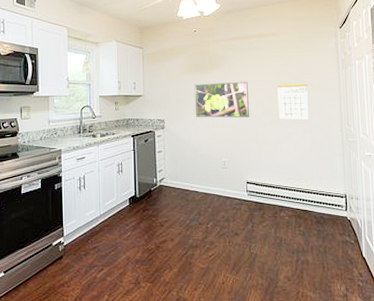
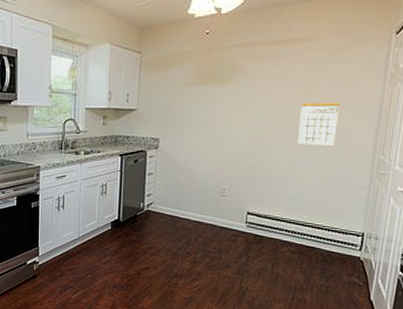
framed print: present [194,81,250,118] -> none [196,97,265,141]

